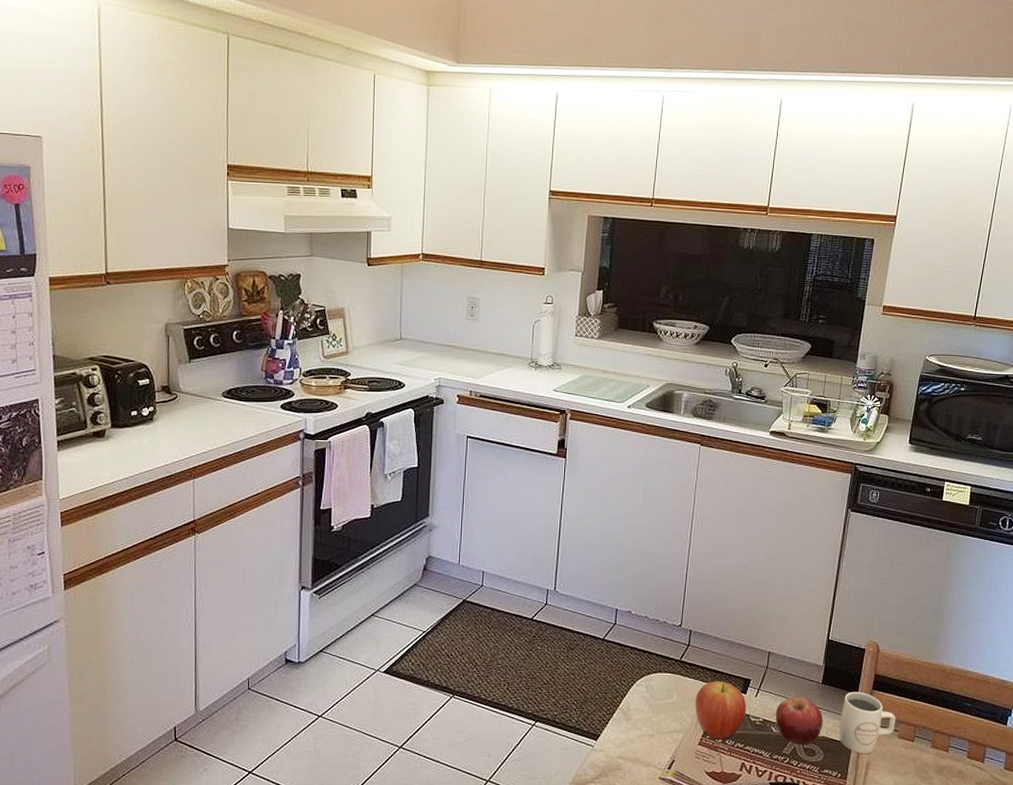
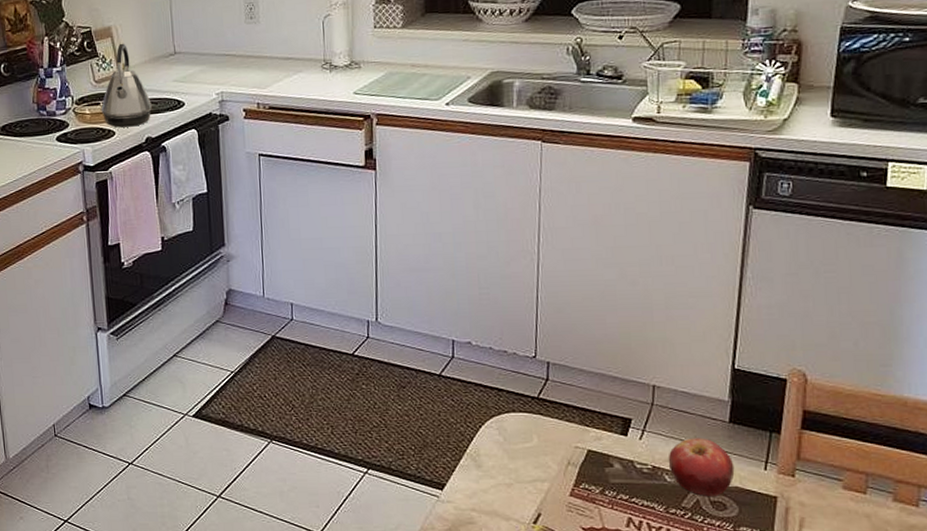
kettle: none [327,324,375,402] -> present [101,43,152,128]
fruit: present [694,681,747,740] -> none [560,421,629,490]
mug: present [839,691,896,754] -> none [757,432,839,509]

